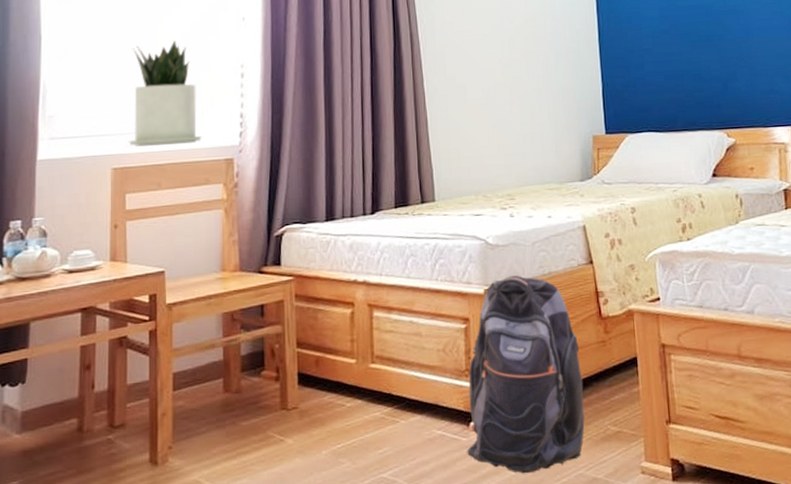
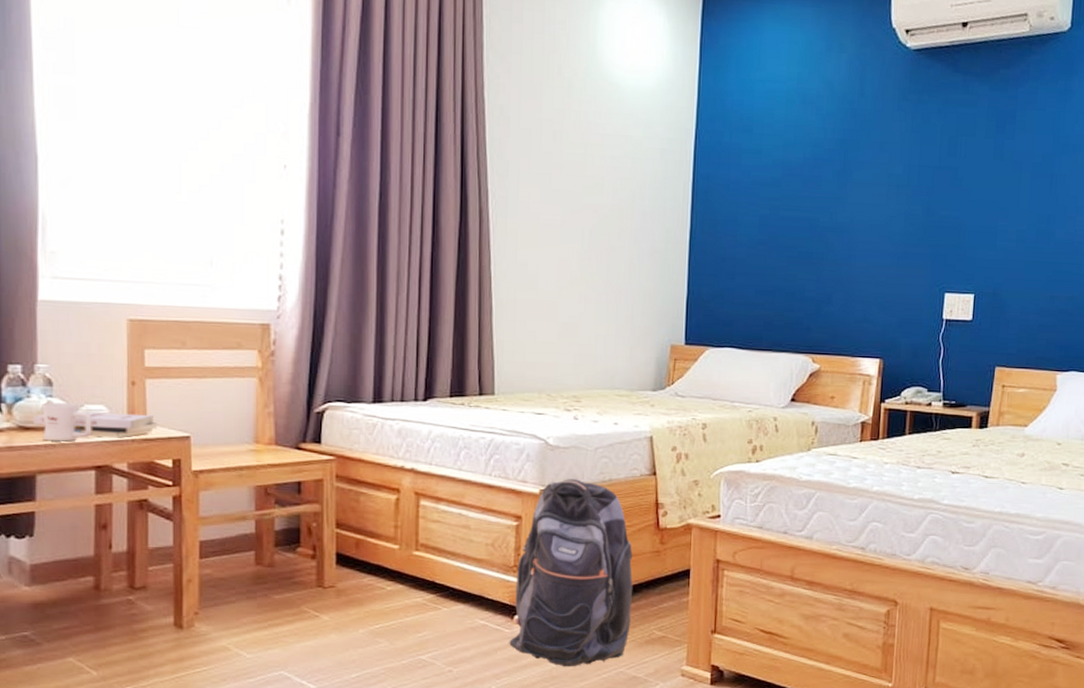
books: none [28,254,137,281] -> present [32,412,158,438]
mug: none [37,251,79,289] -> present [42,402,92,442]
planter: present [128,41,203,147] -> none [146,182,235,303]

